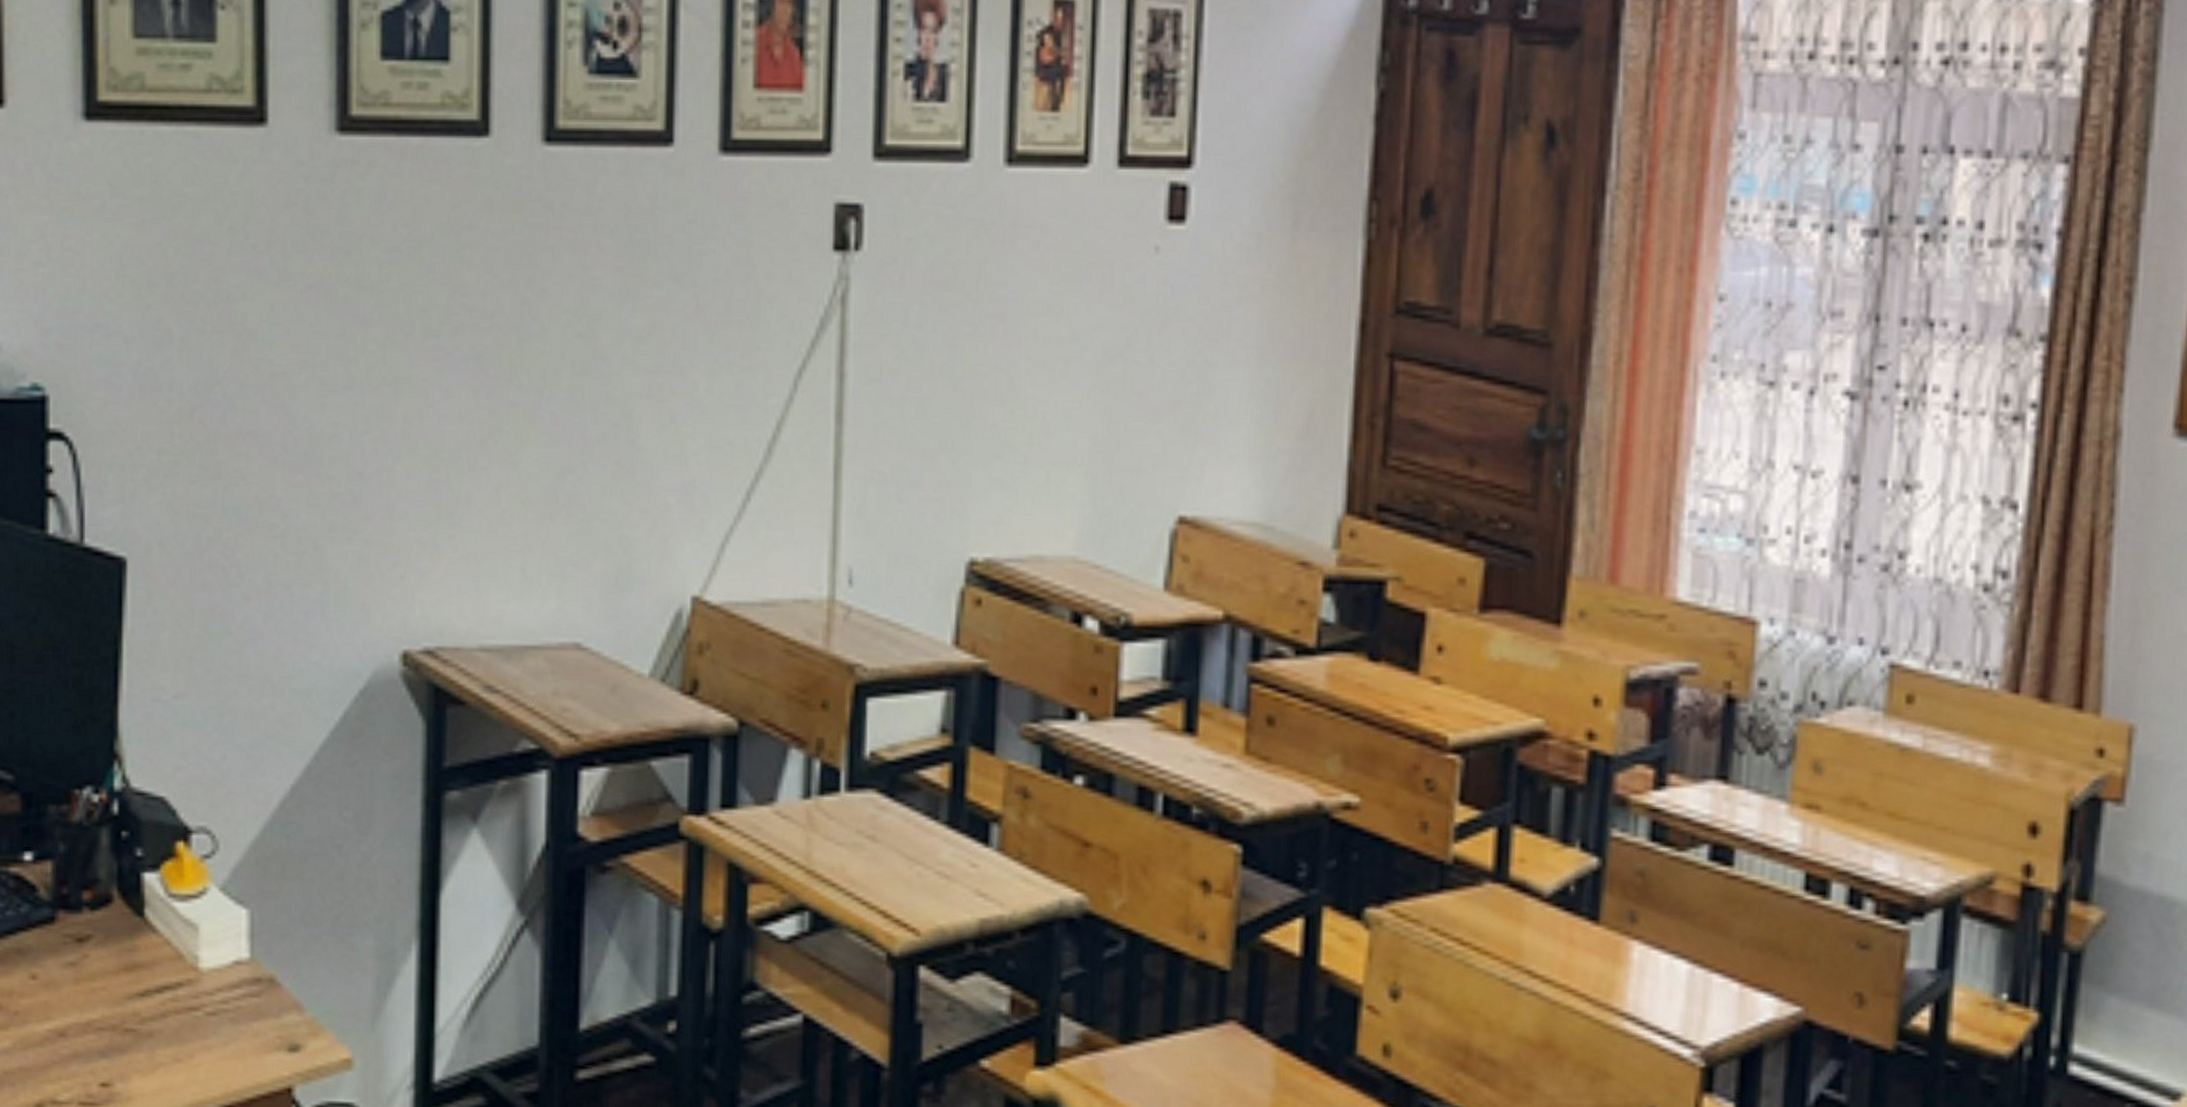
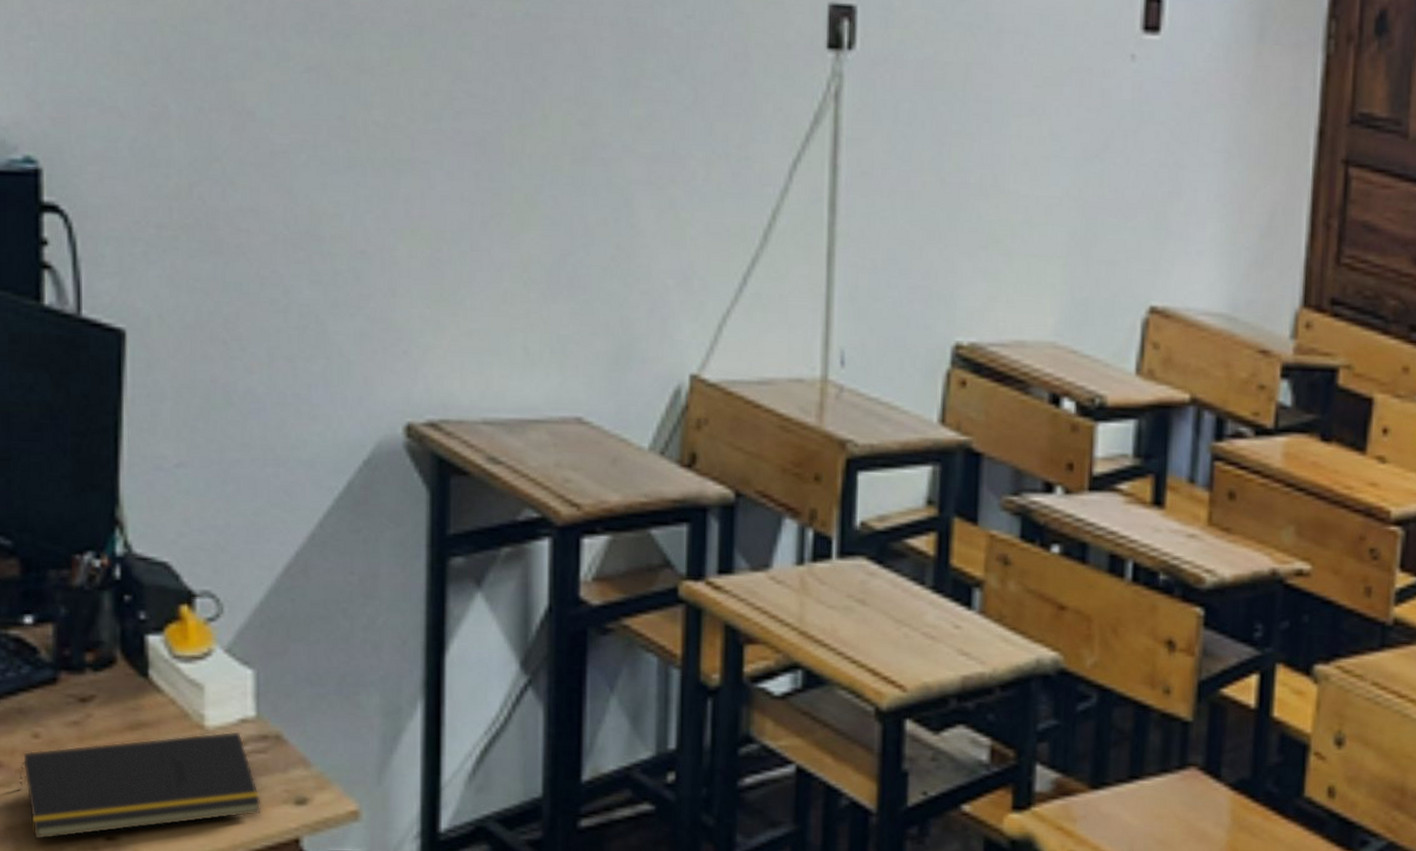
notepad: none [16,974,254,1086] -> present [19,731,261,840]

